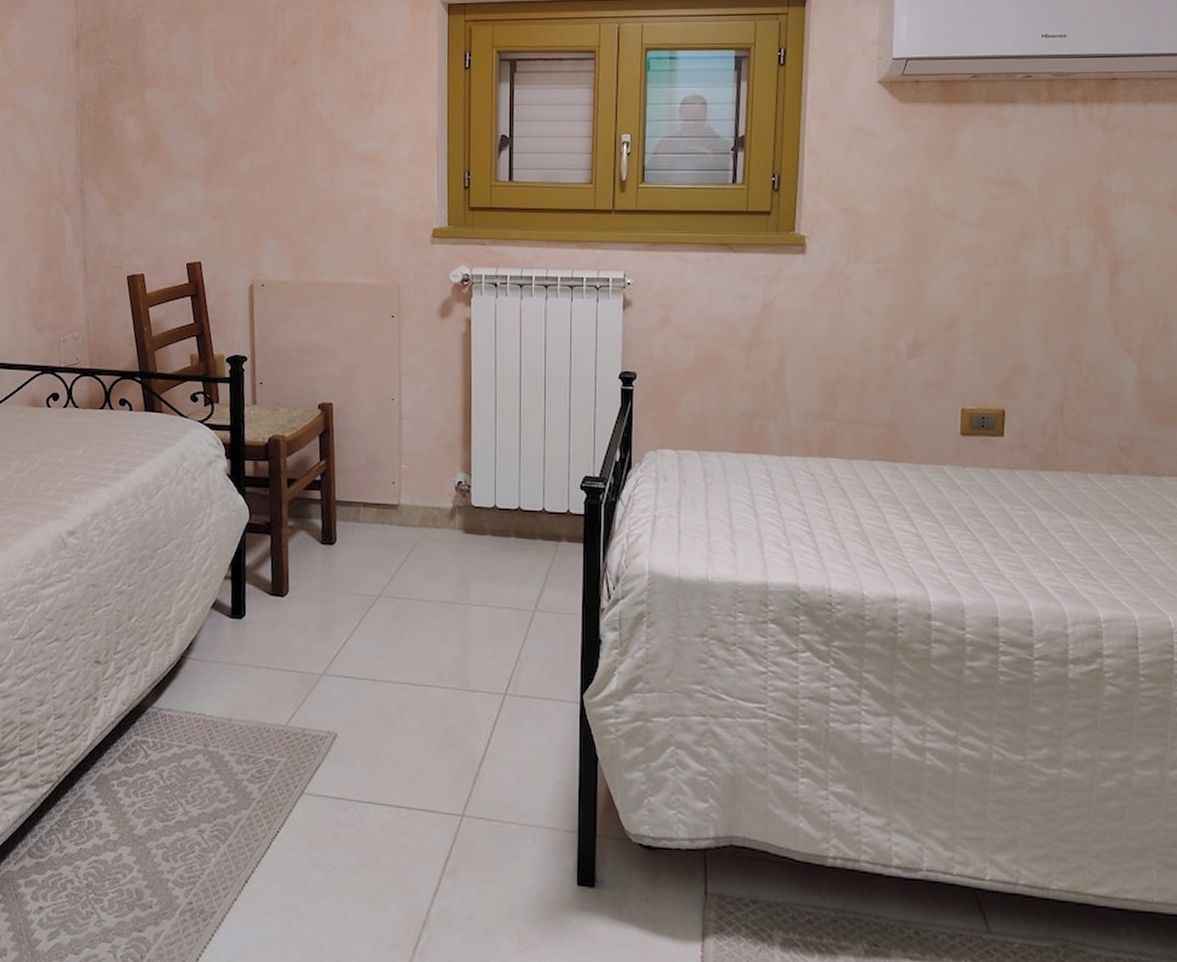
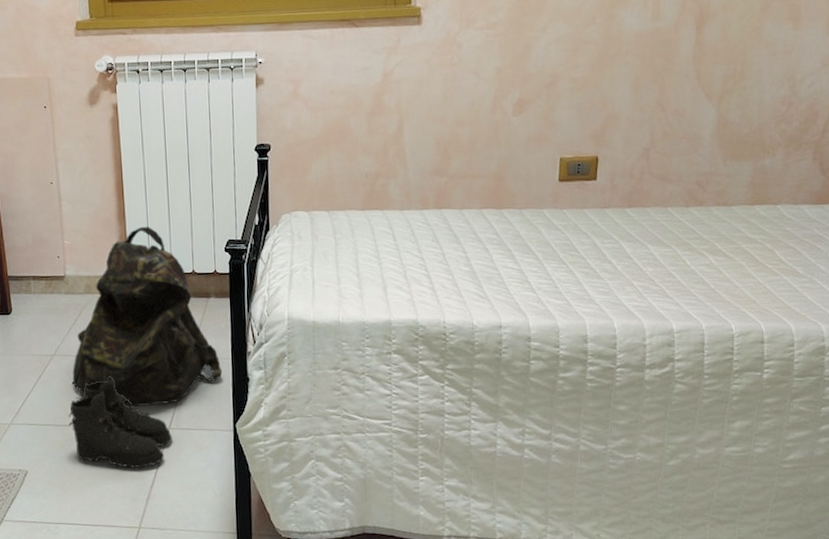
boots: none [390,625,508,742] -> present [69,376,173,469]
backpack: none [396,454,571,665] -> present [71,226,223,407]

